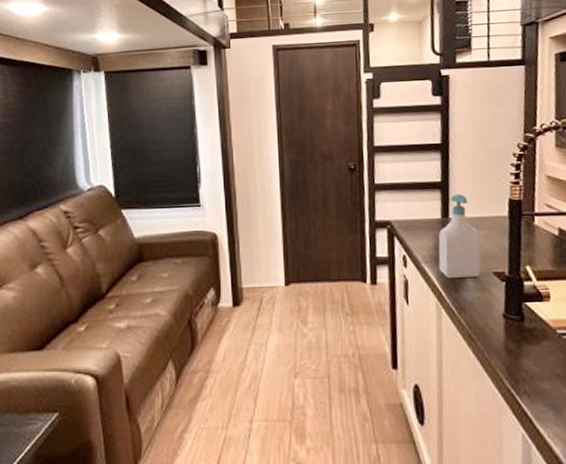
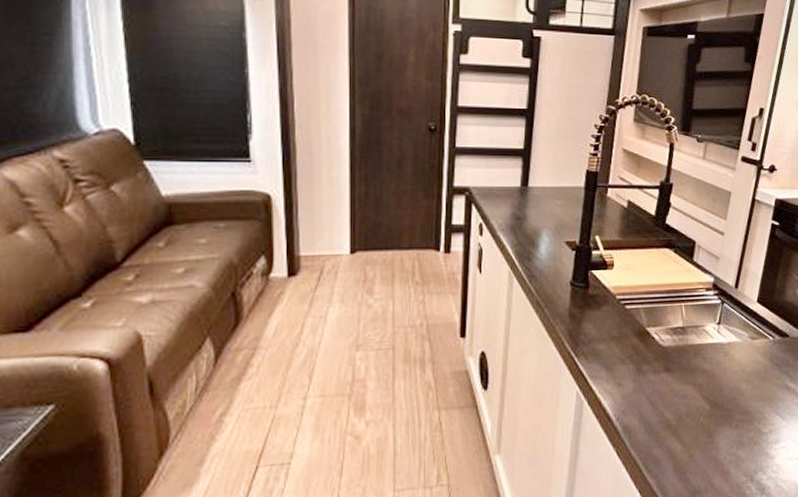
soap bottle: present [438,194,481,278] -> none [514,163,556,247]

